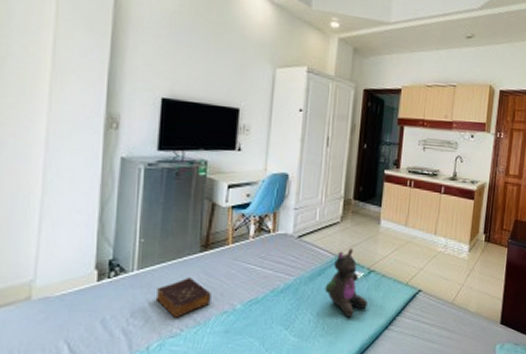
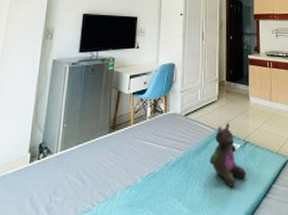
book: present [155,278,211,319] -> none [73,156,118,195]

